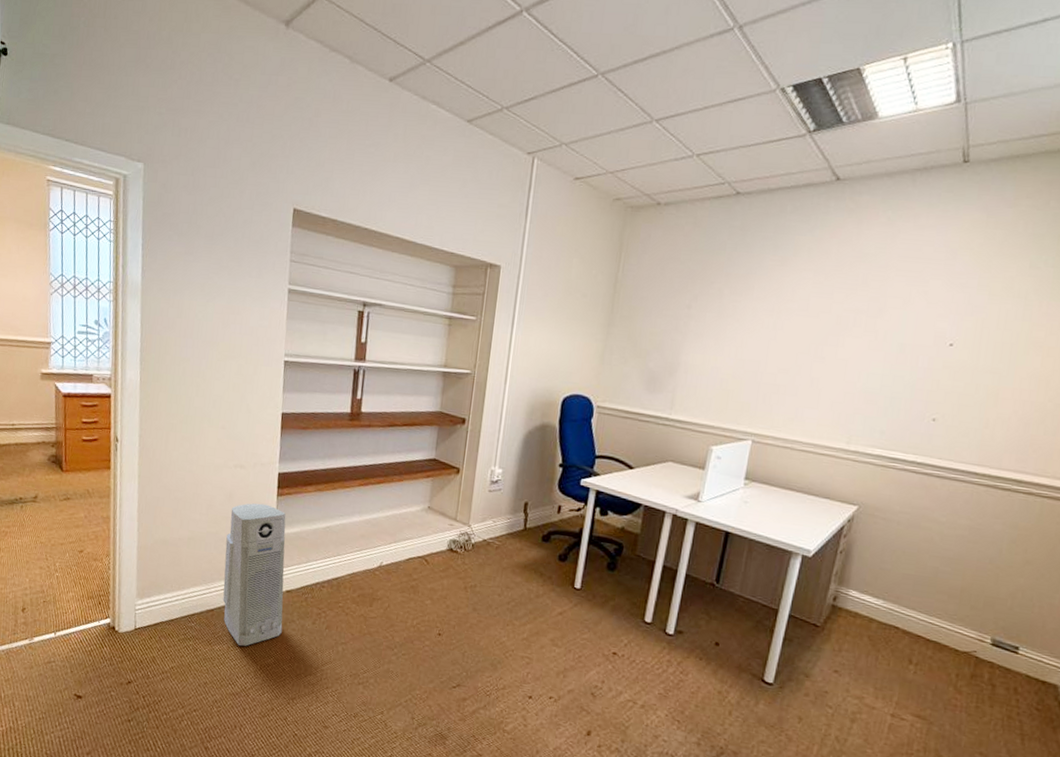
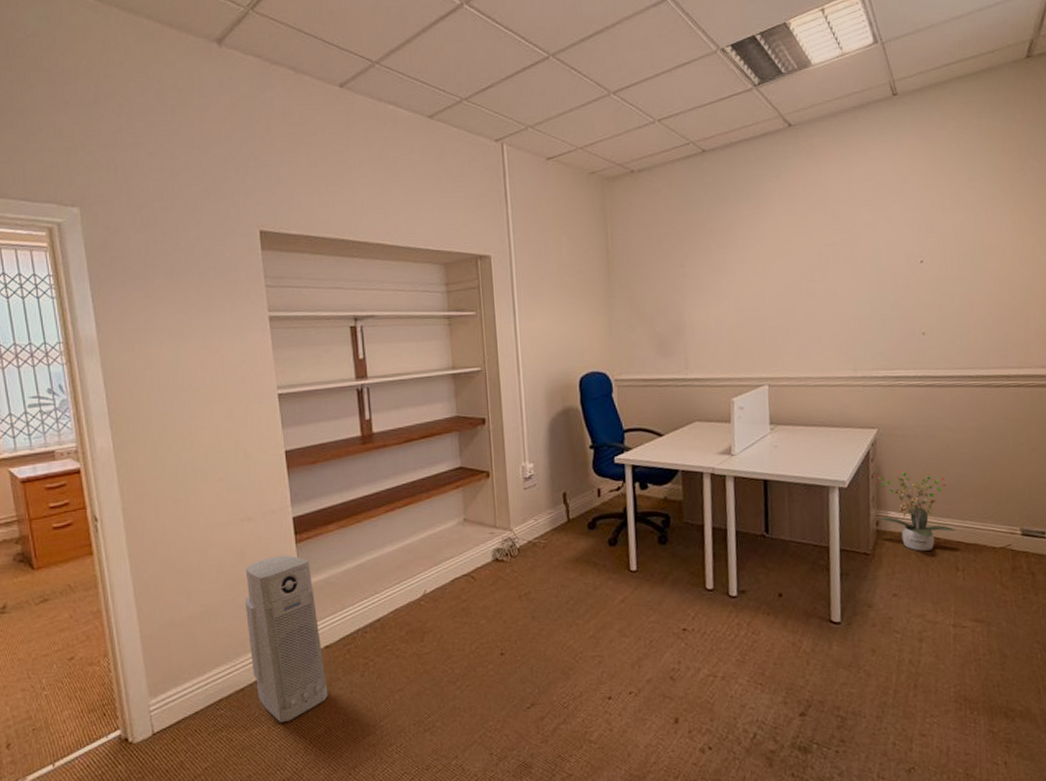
potted plant: none [839,551,920,638] -> present [873,470,955,551]

